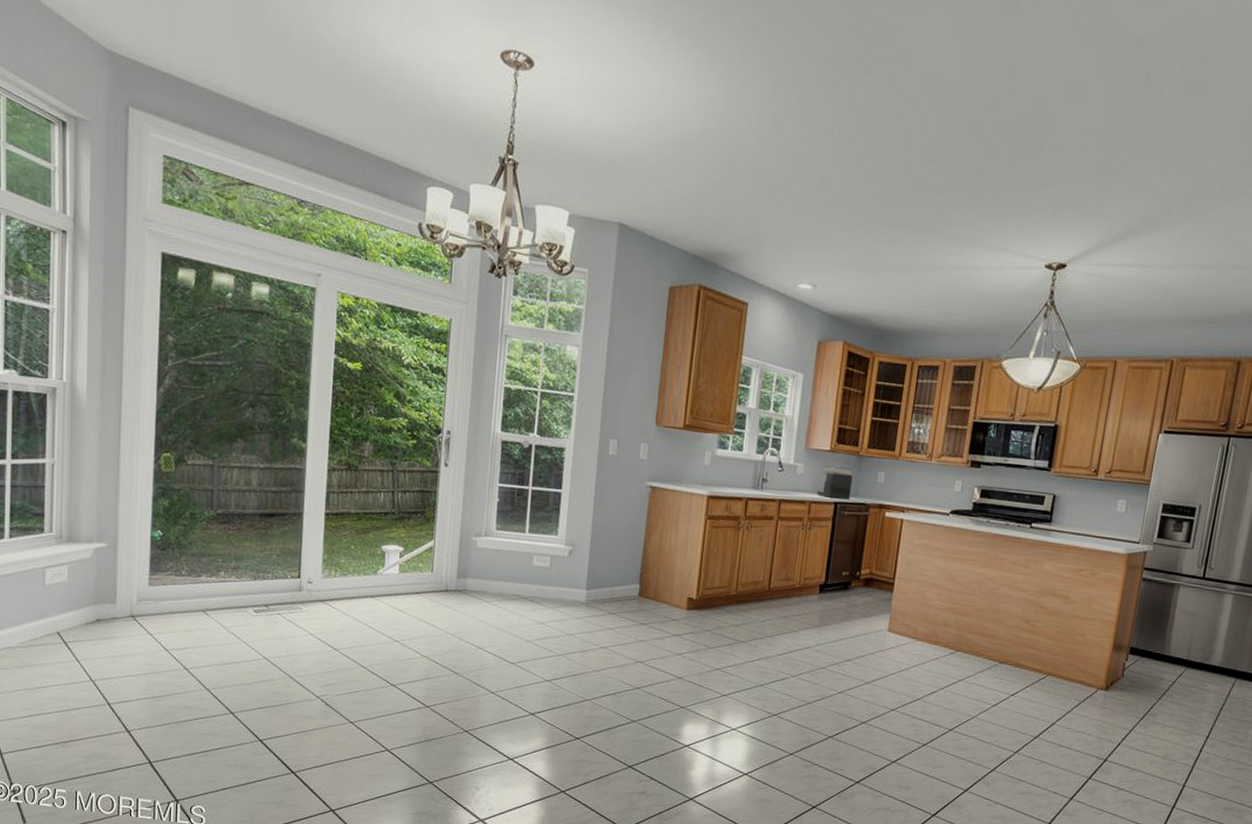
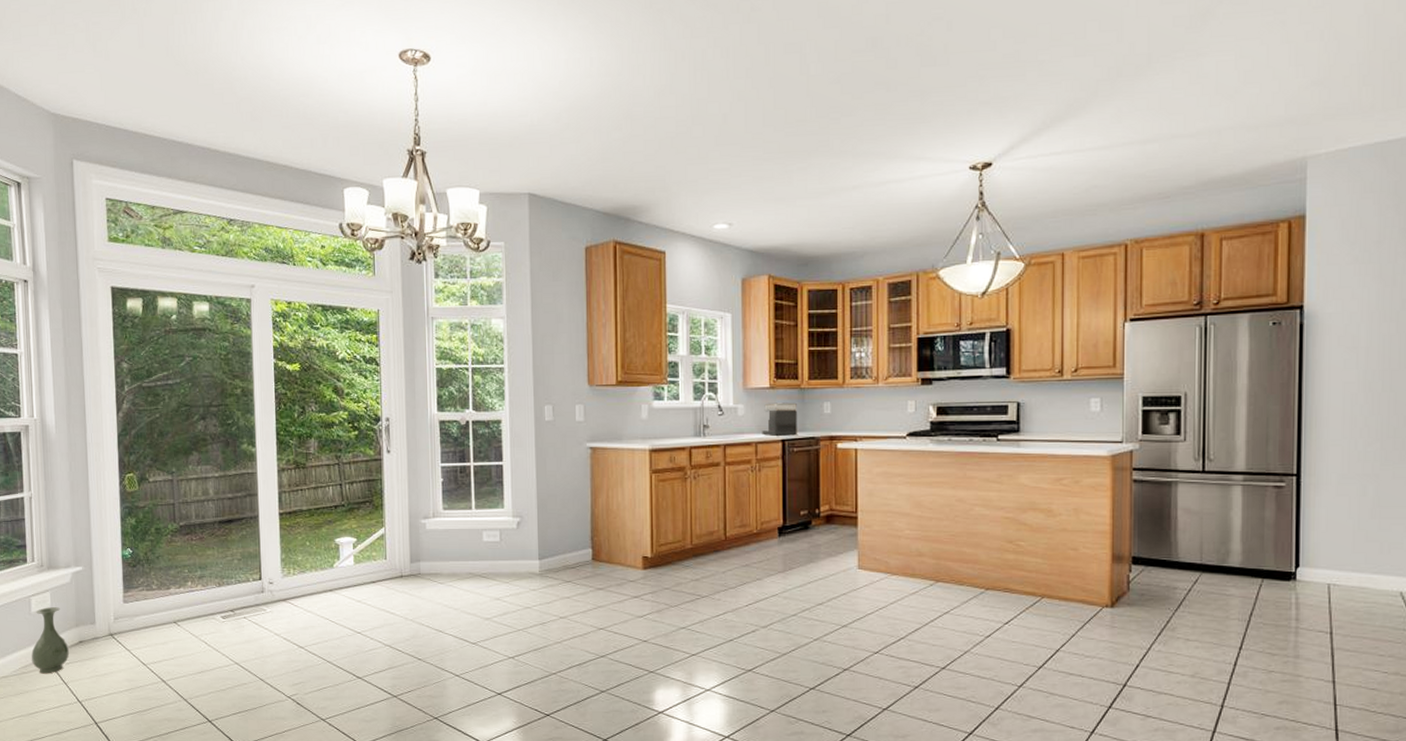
vase: none [41,581,85,649] -> present [31,607,70,674]

